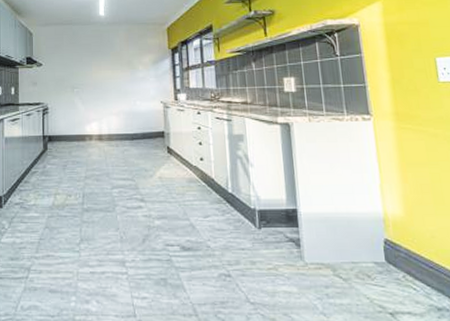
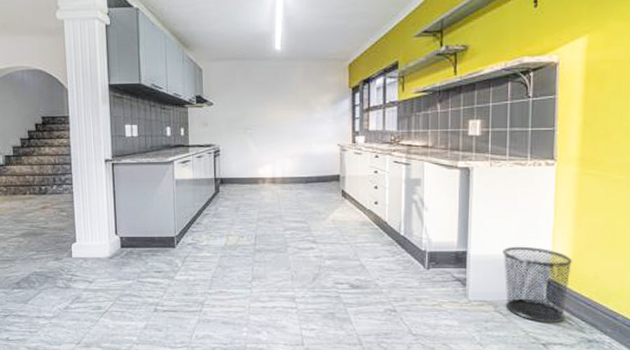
trash can: none [333,203,408,288] -> present [503,246,572,322]

